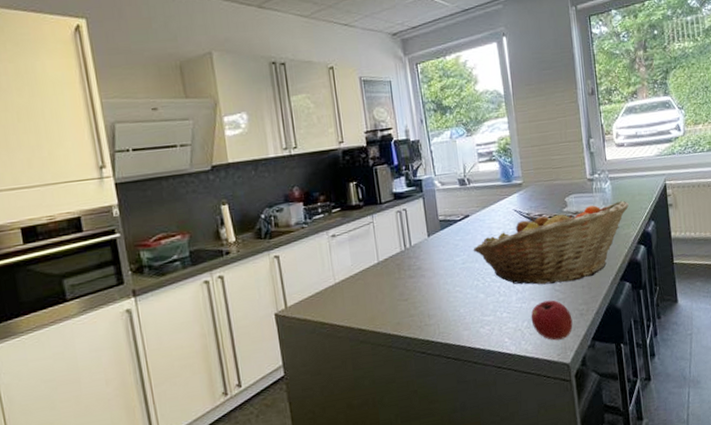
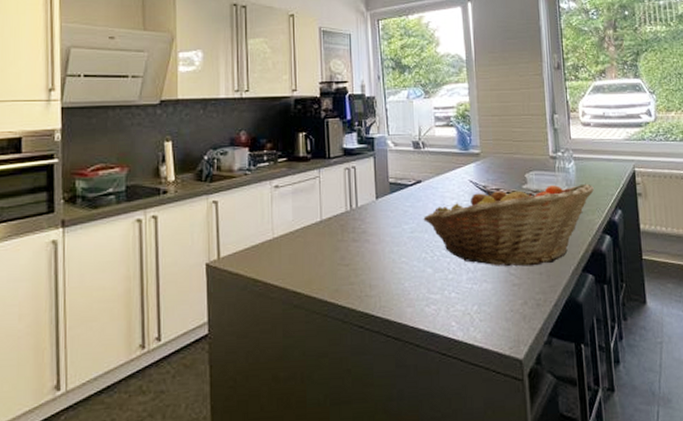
apple: present [531,300,573,341] -> none [482,284,528,331]

